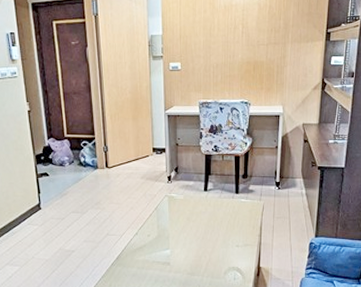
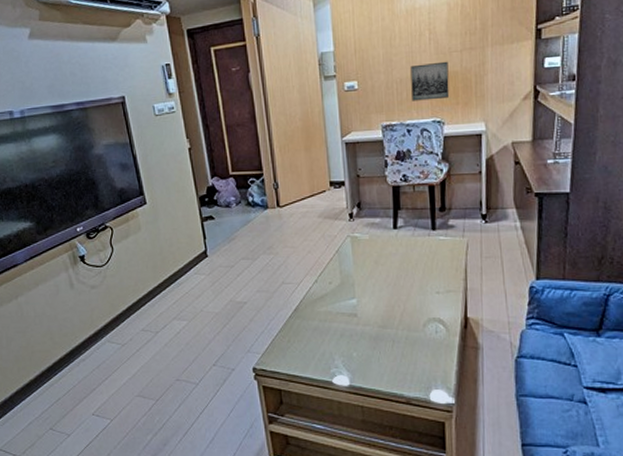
wall art: none [225,52,256,84] -> present [410,61,450,101]

